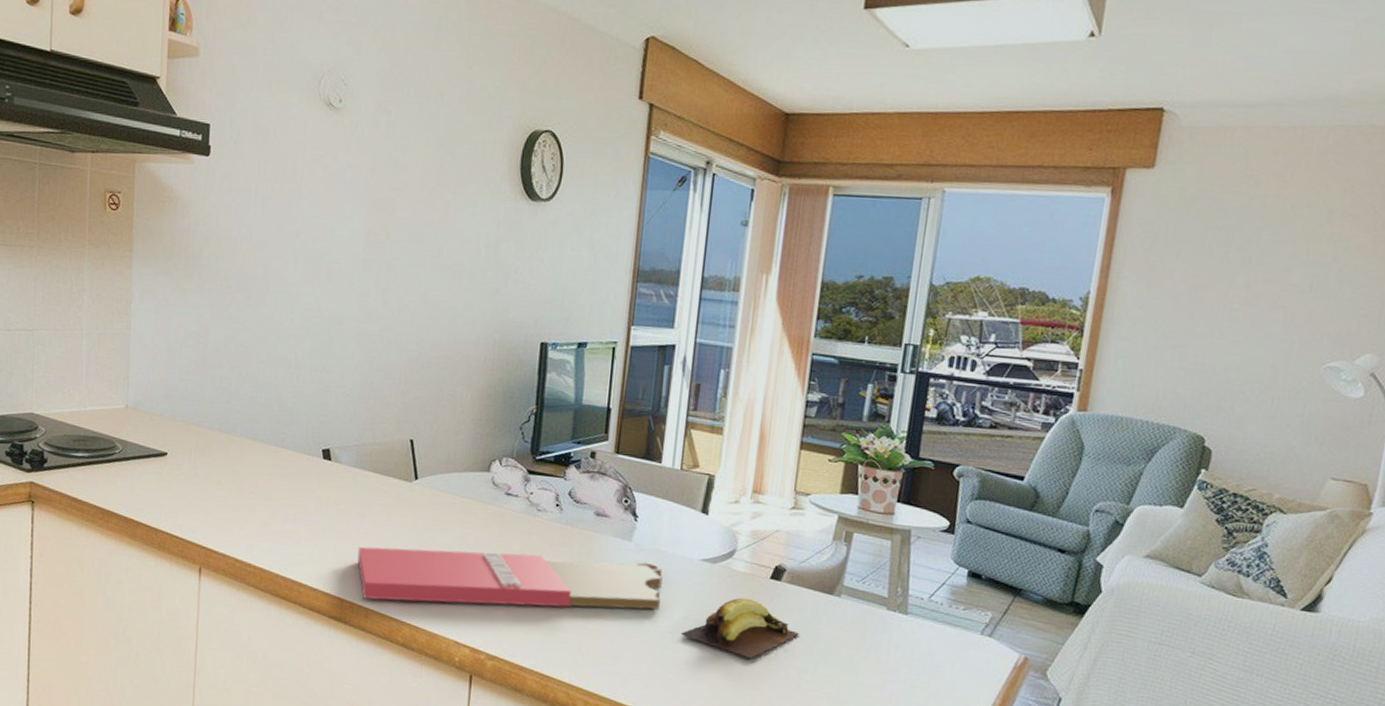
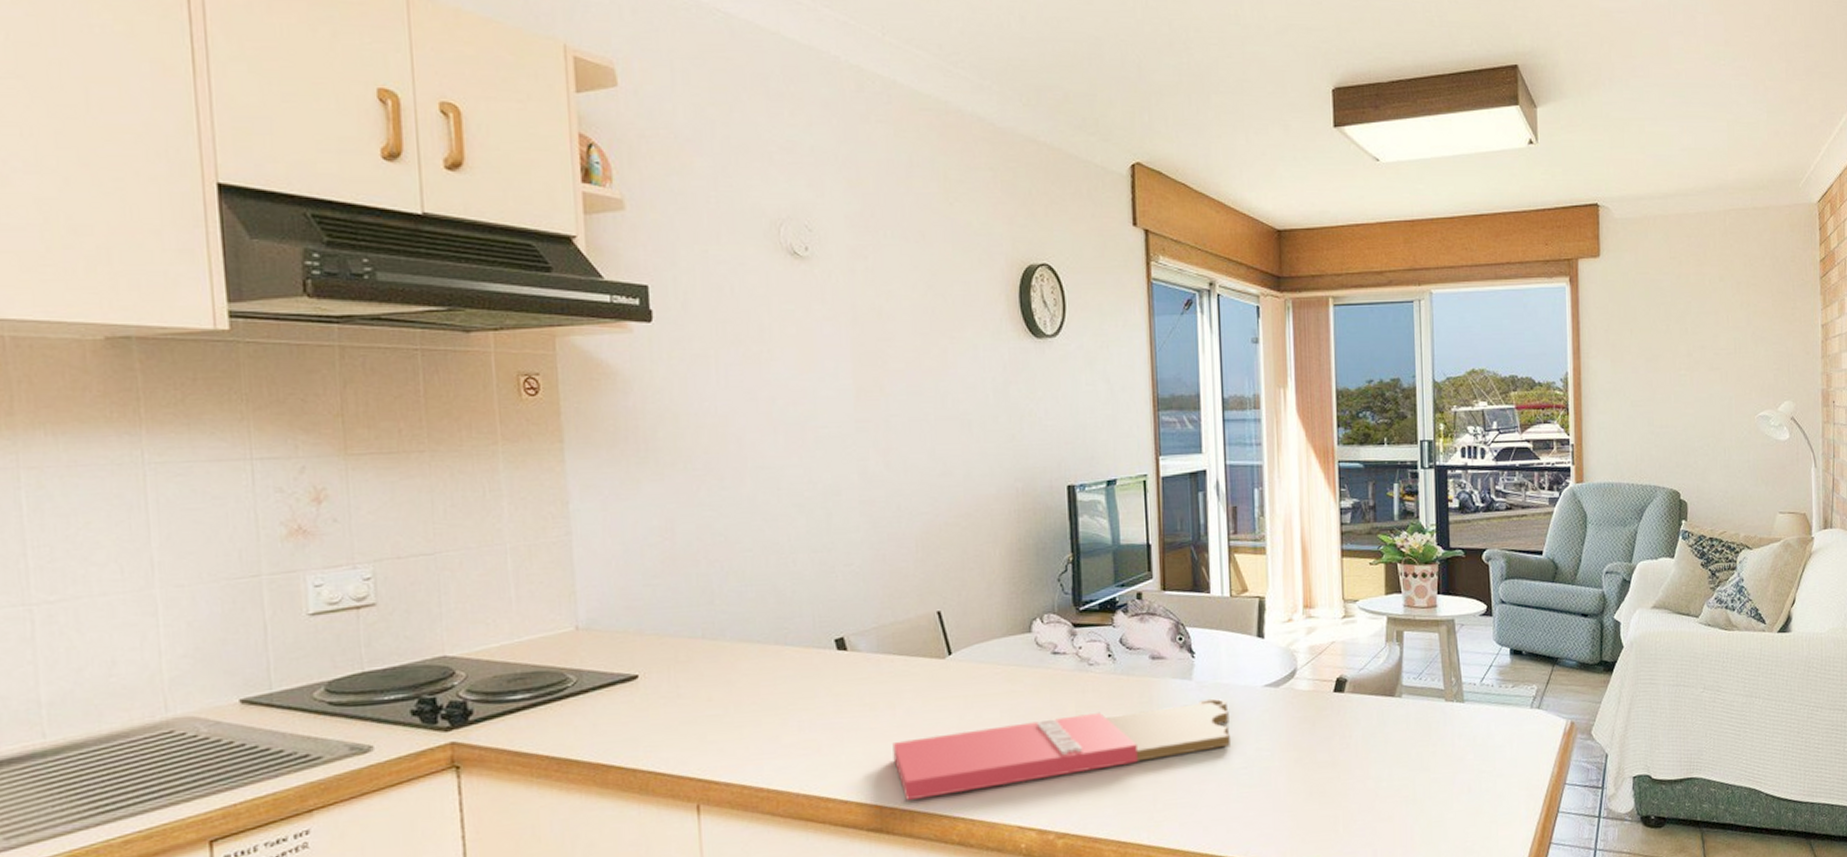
banana: present [681,597,800,659] -> none [1256,716,1371,778]

